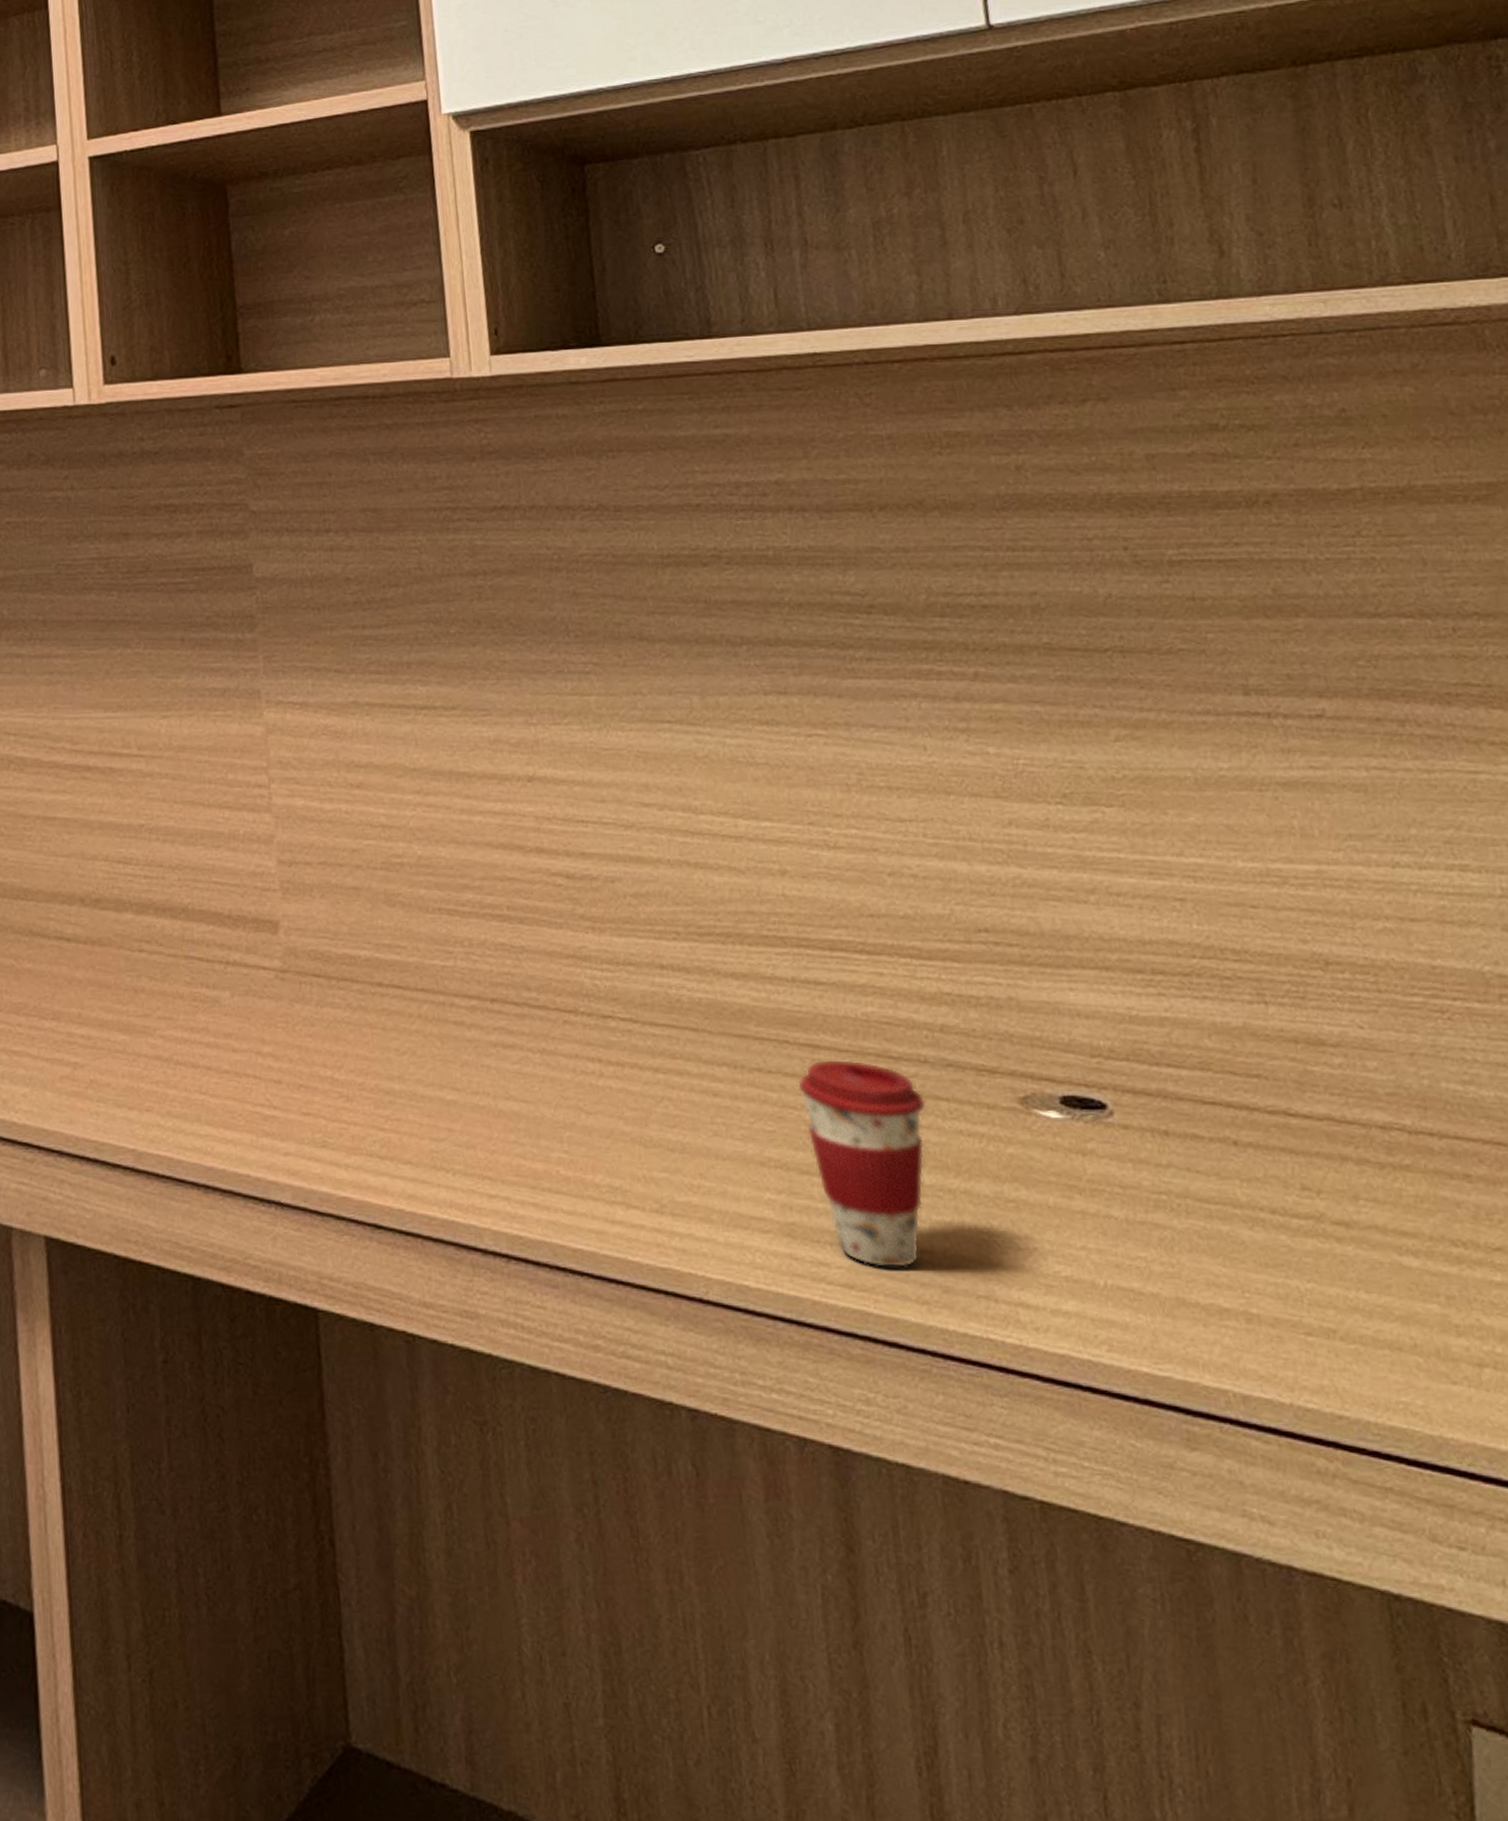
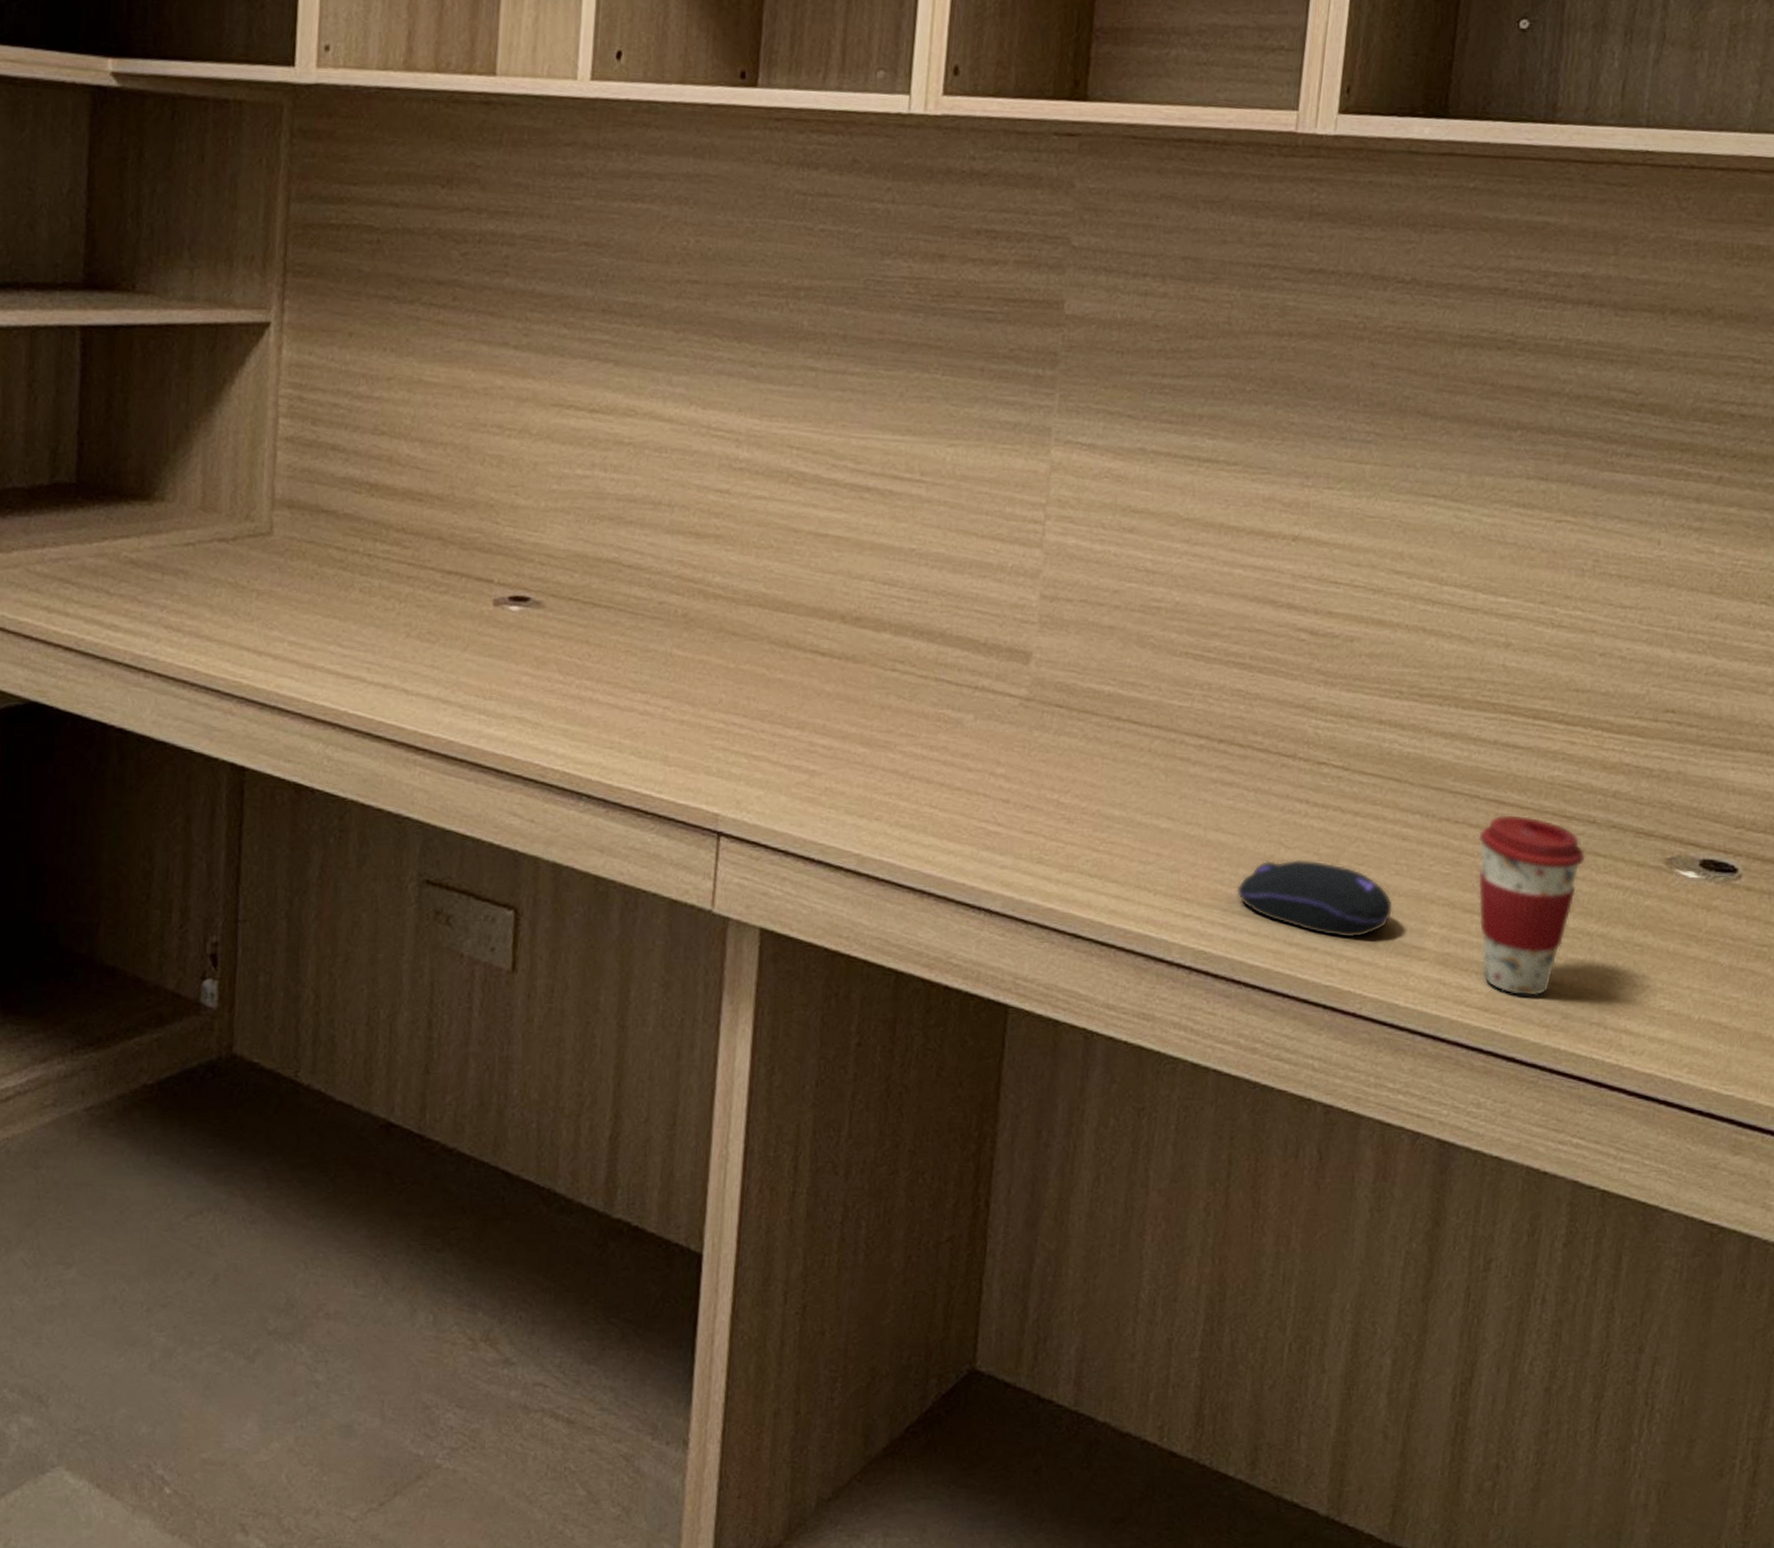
computer mouse: none [541,1125,720,1212] -> present [1236,859,1394,939]

